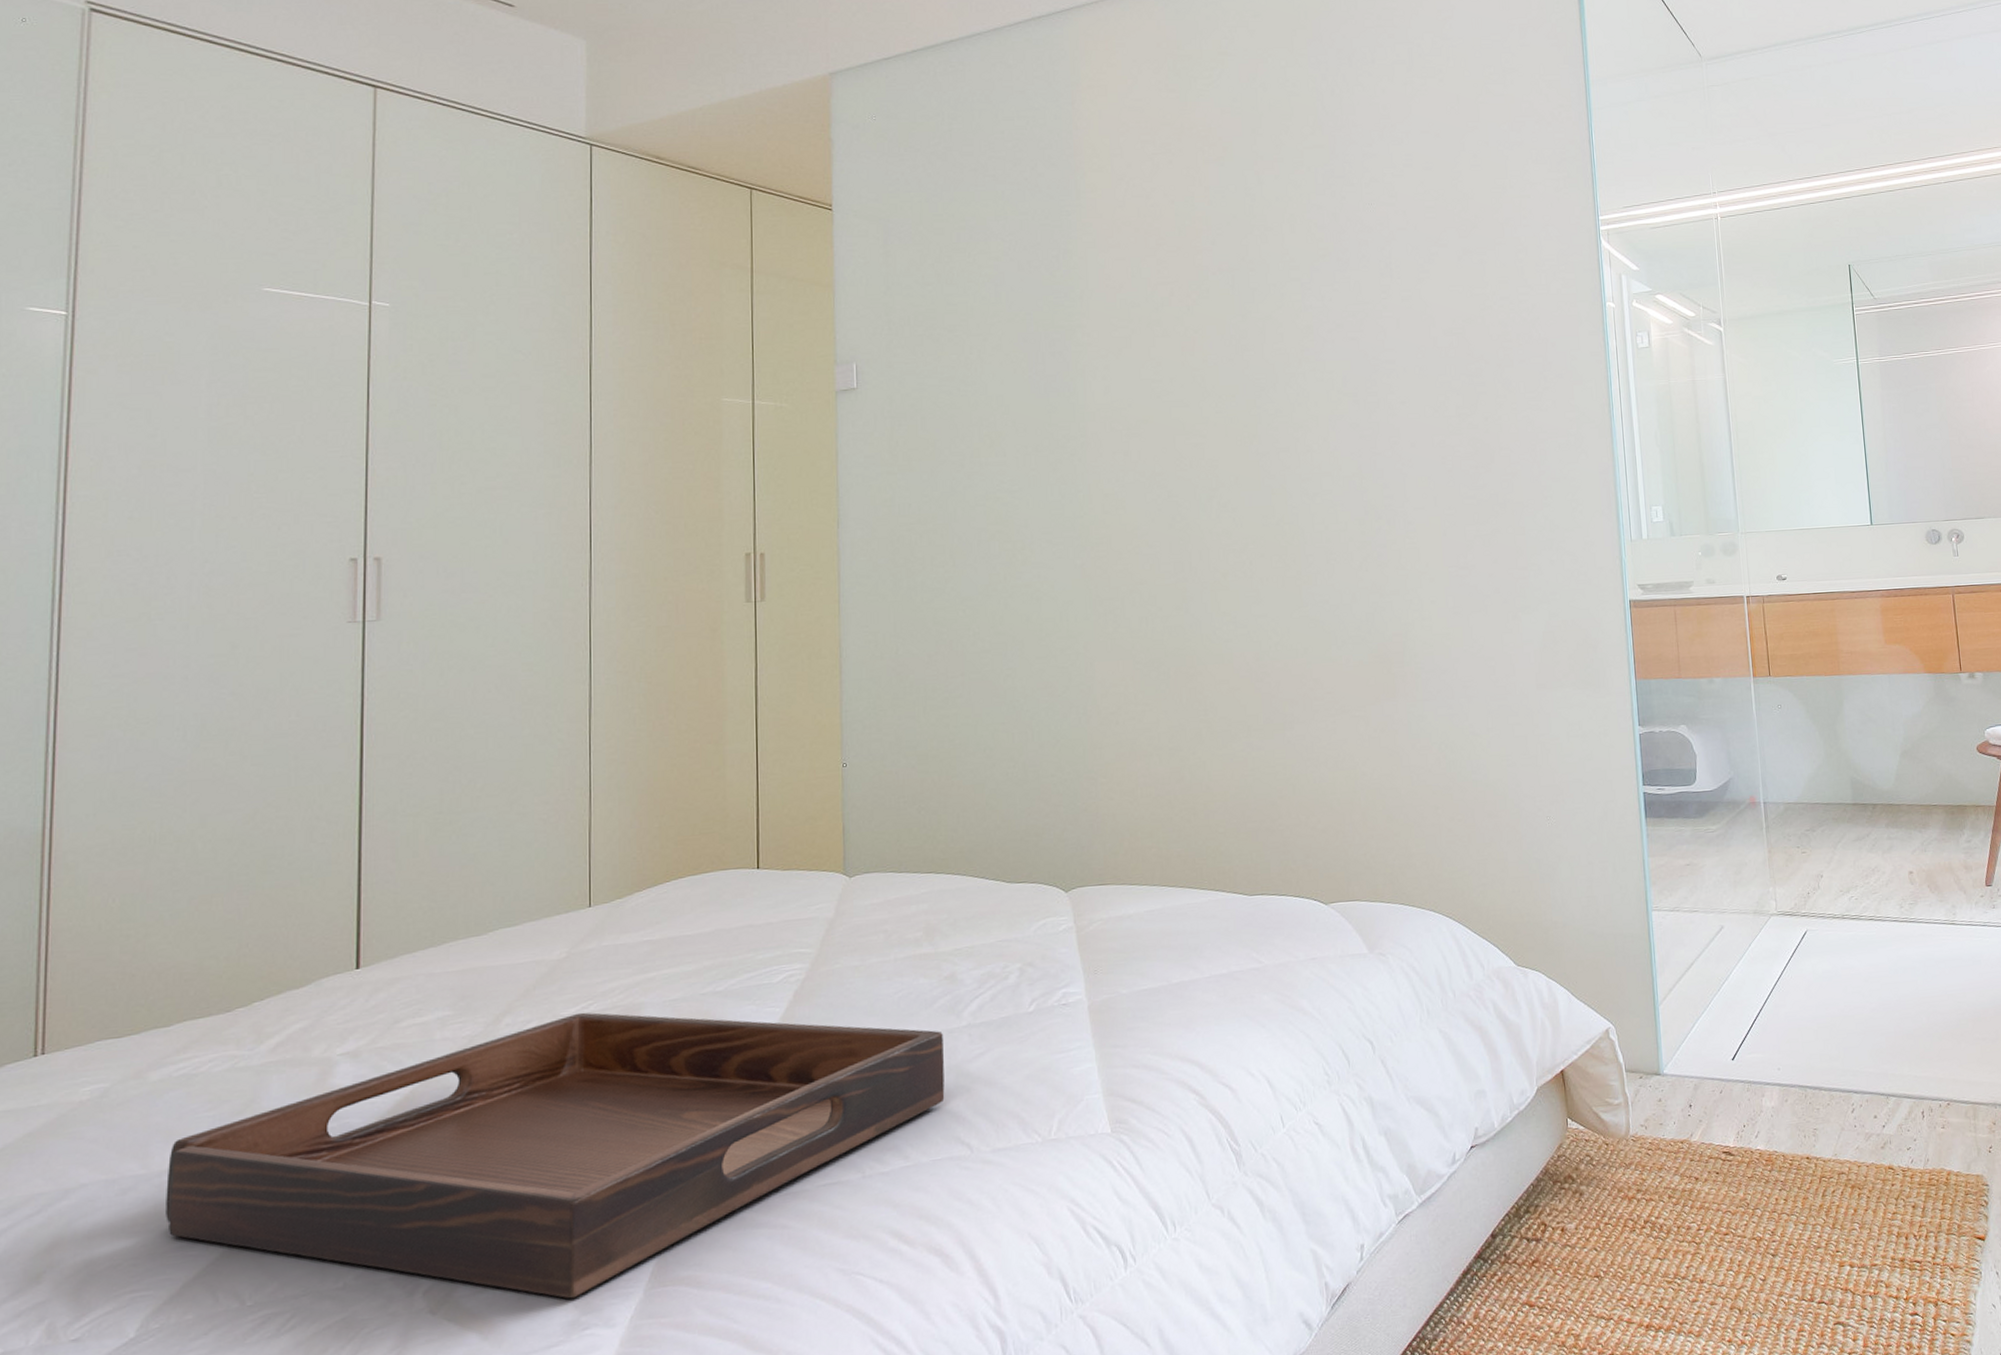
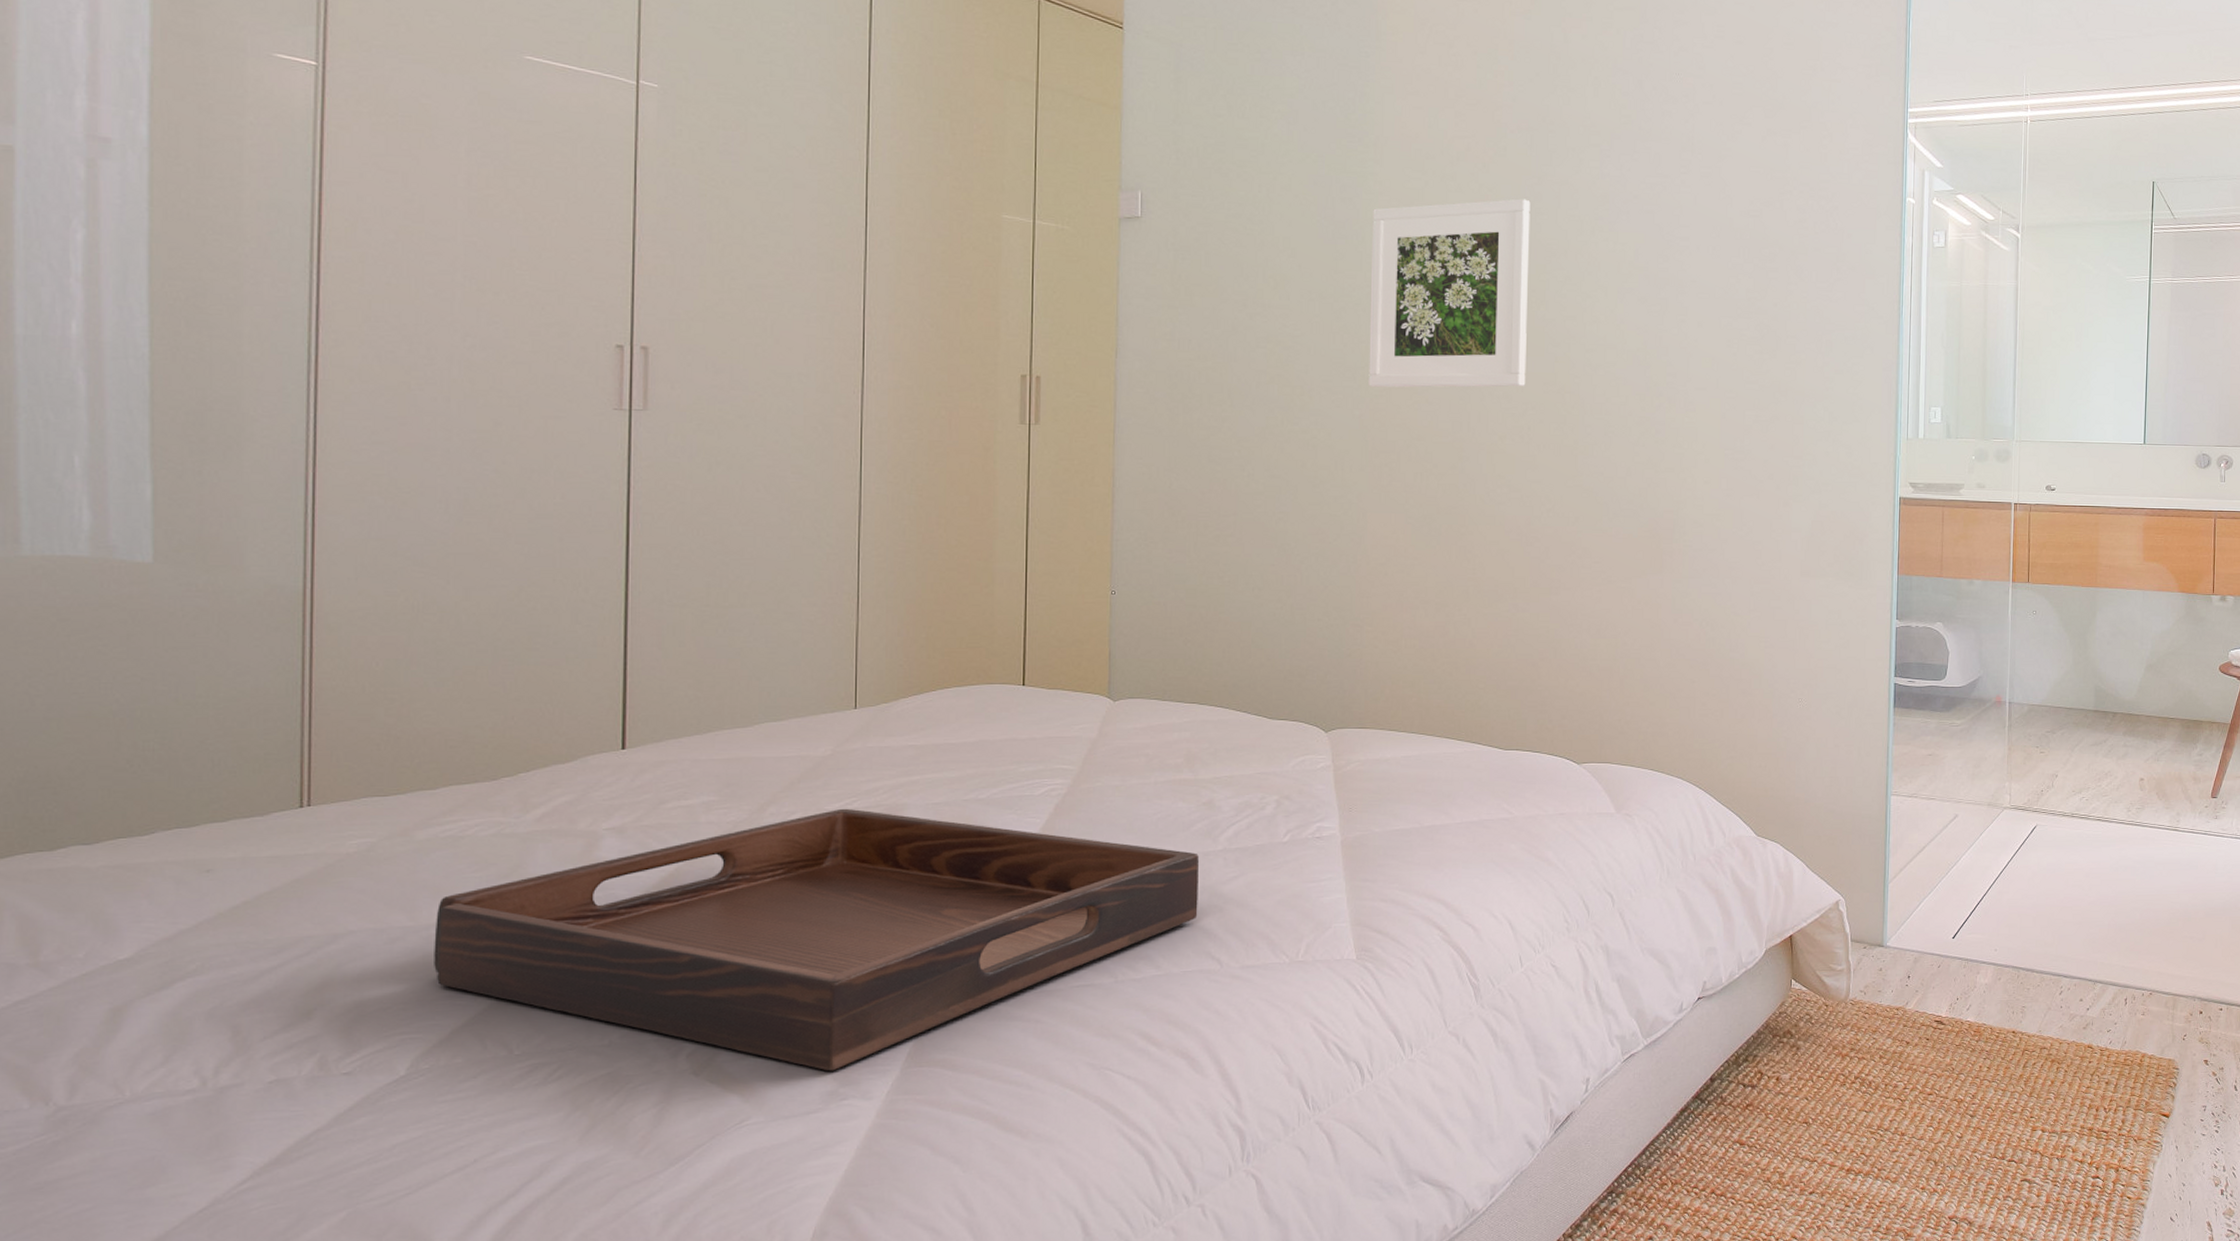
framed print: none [1082,337,1244,535] -> present [1368,198,1531,388]

